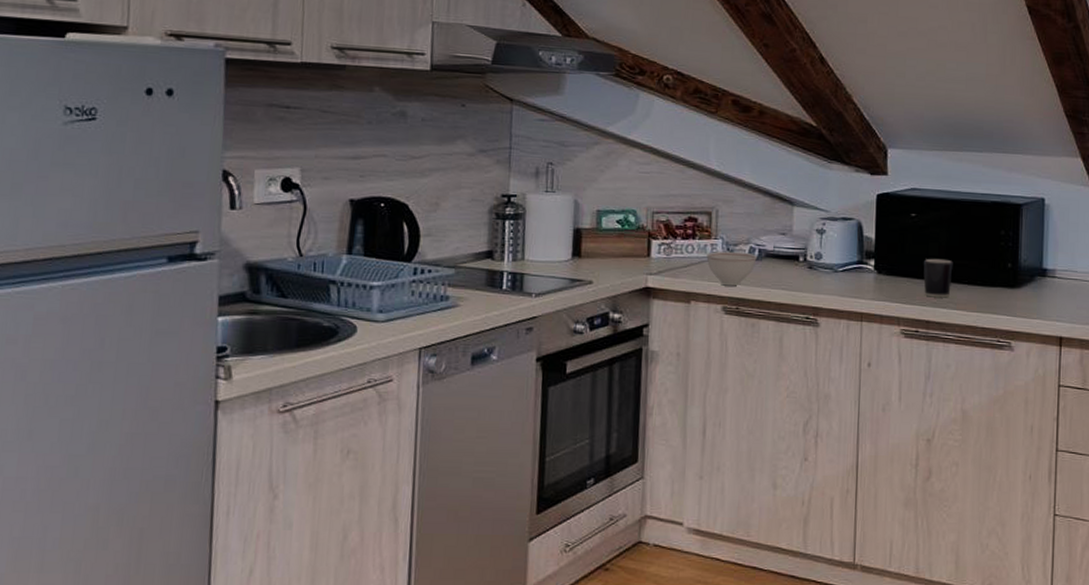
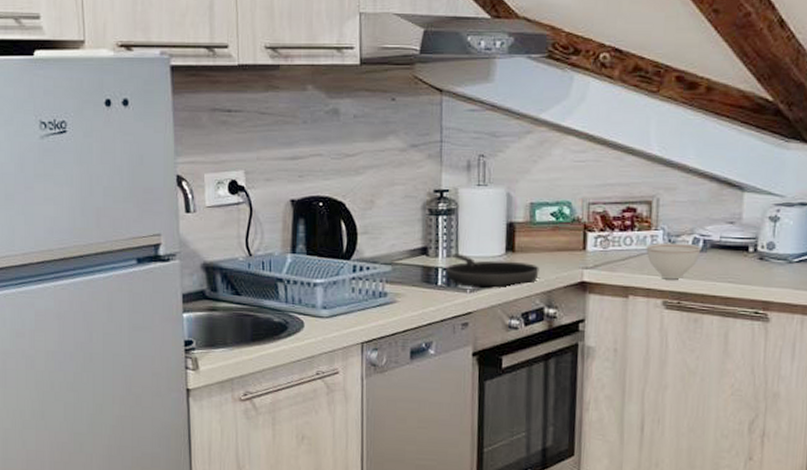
frying pan: none [512,258,605,292] -> present [446,254,539,287]

